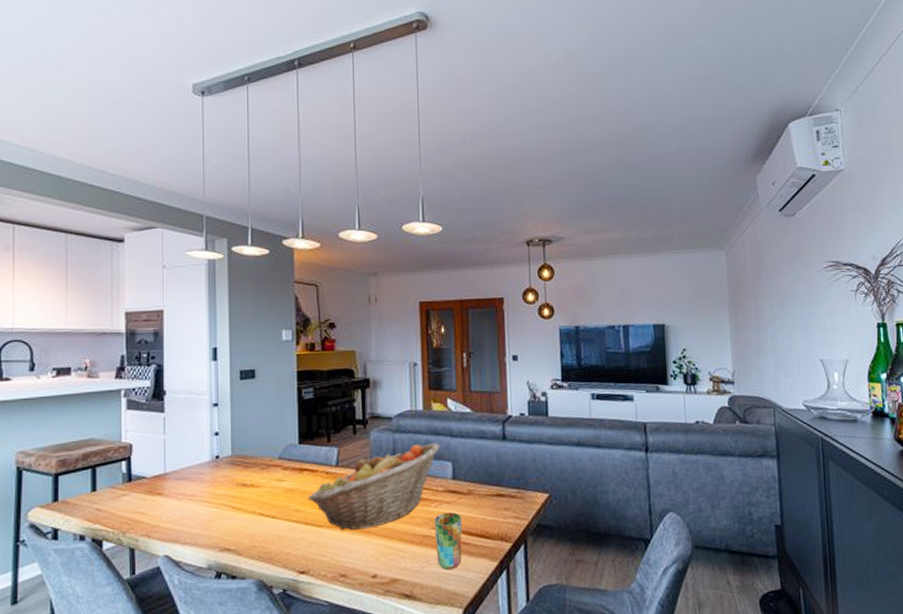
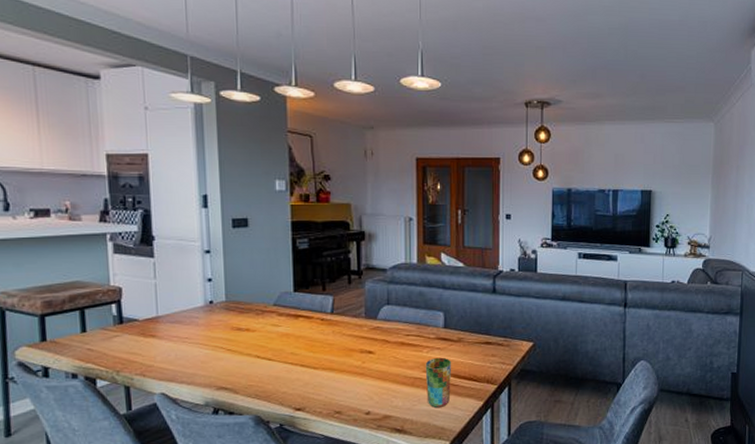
fruit basket: present [307,442,440,530] -> none [303,294,432,372]

